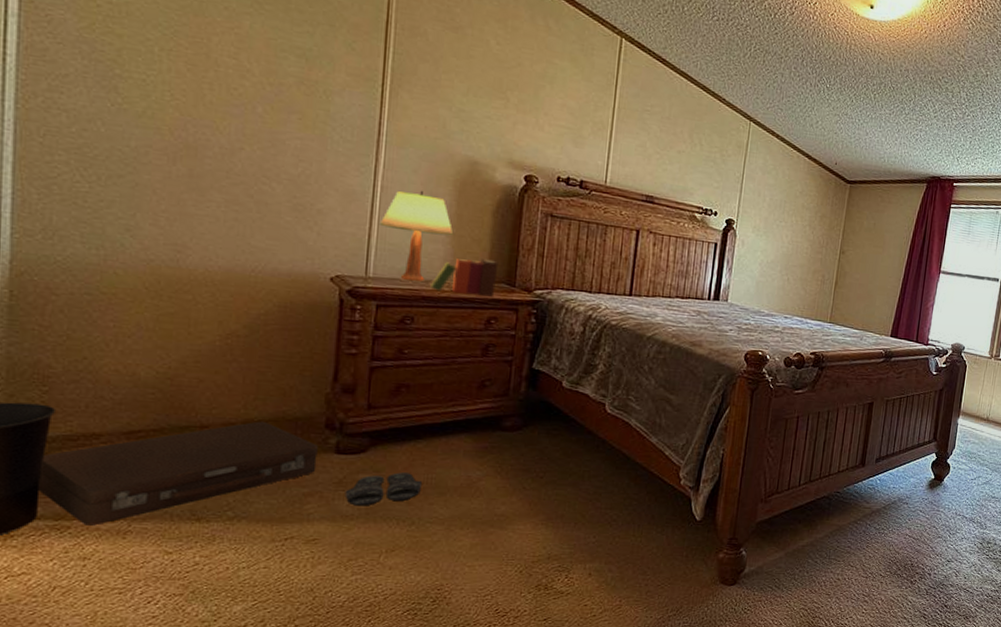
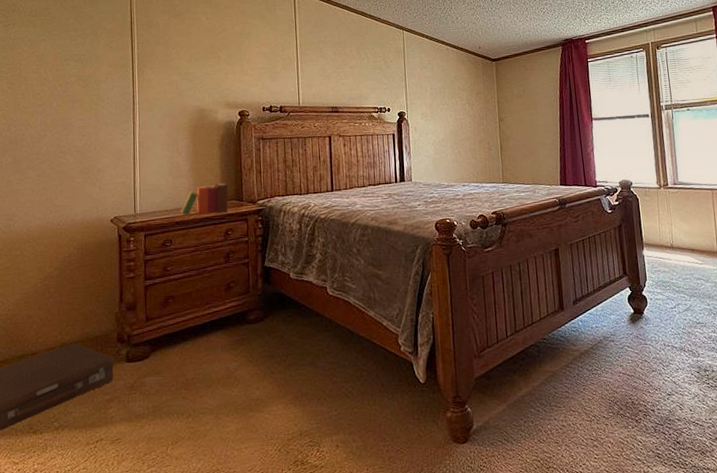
slippers: present [345,472,423,506] -> none [136,371,193,406]
table lamp: present [379,190,454,282] -> none [140,139,193,212]

